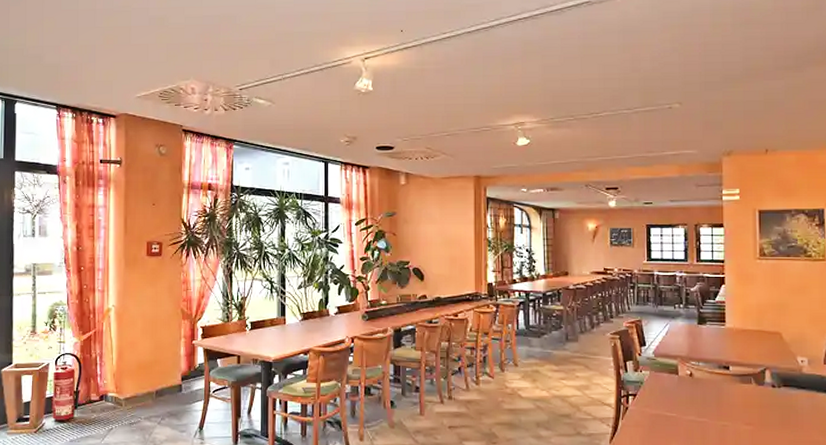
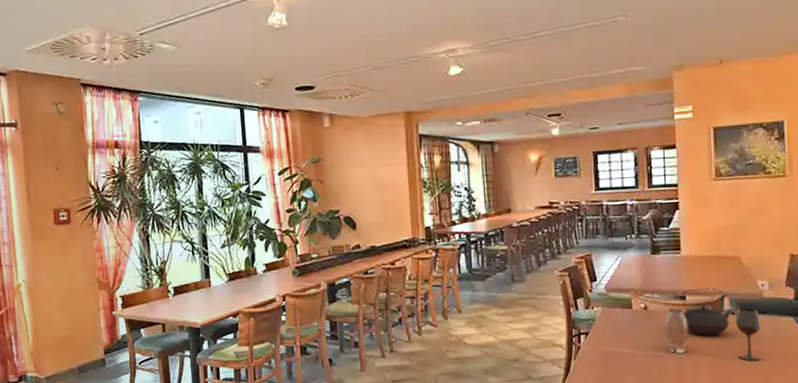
vase: none [709,376,731,422] -> present [664,307,689,354]
teapot: none [725,360,773,407] -> present [681,288,732,337]
wine glass: none [777,381,801,434] -> present [736,307,762,361]

